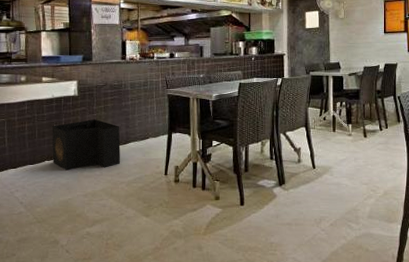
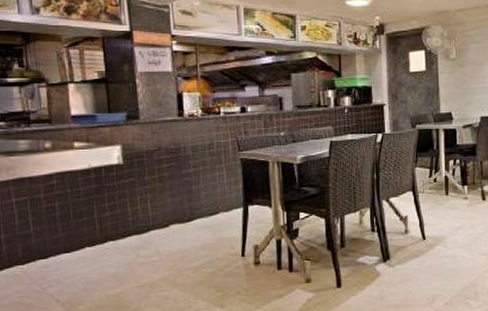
trash bin: present [52,119,121,171] -> none [91,193,185,258]

